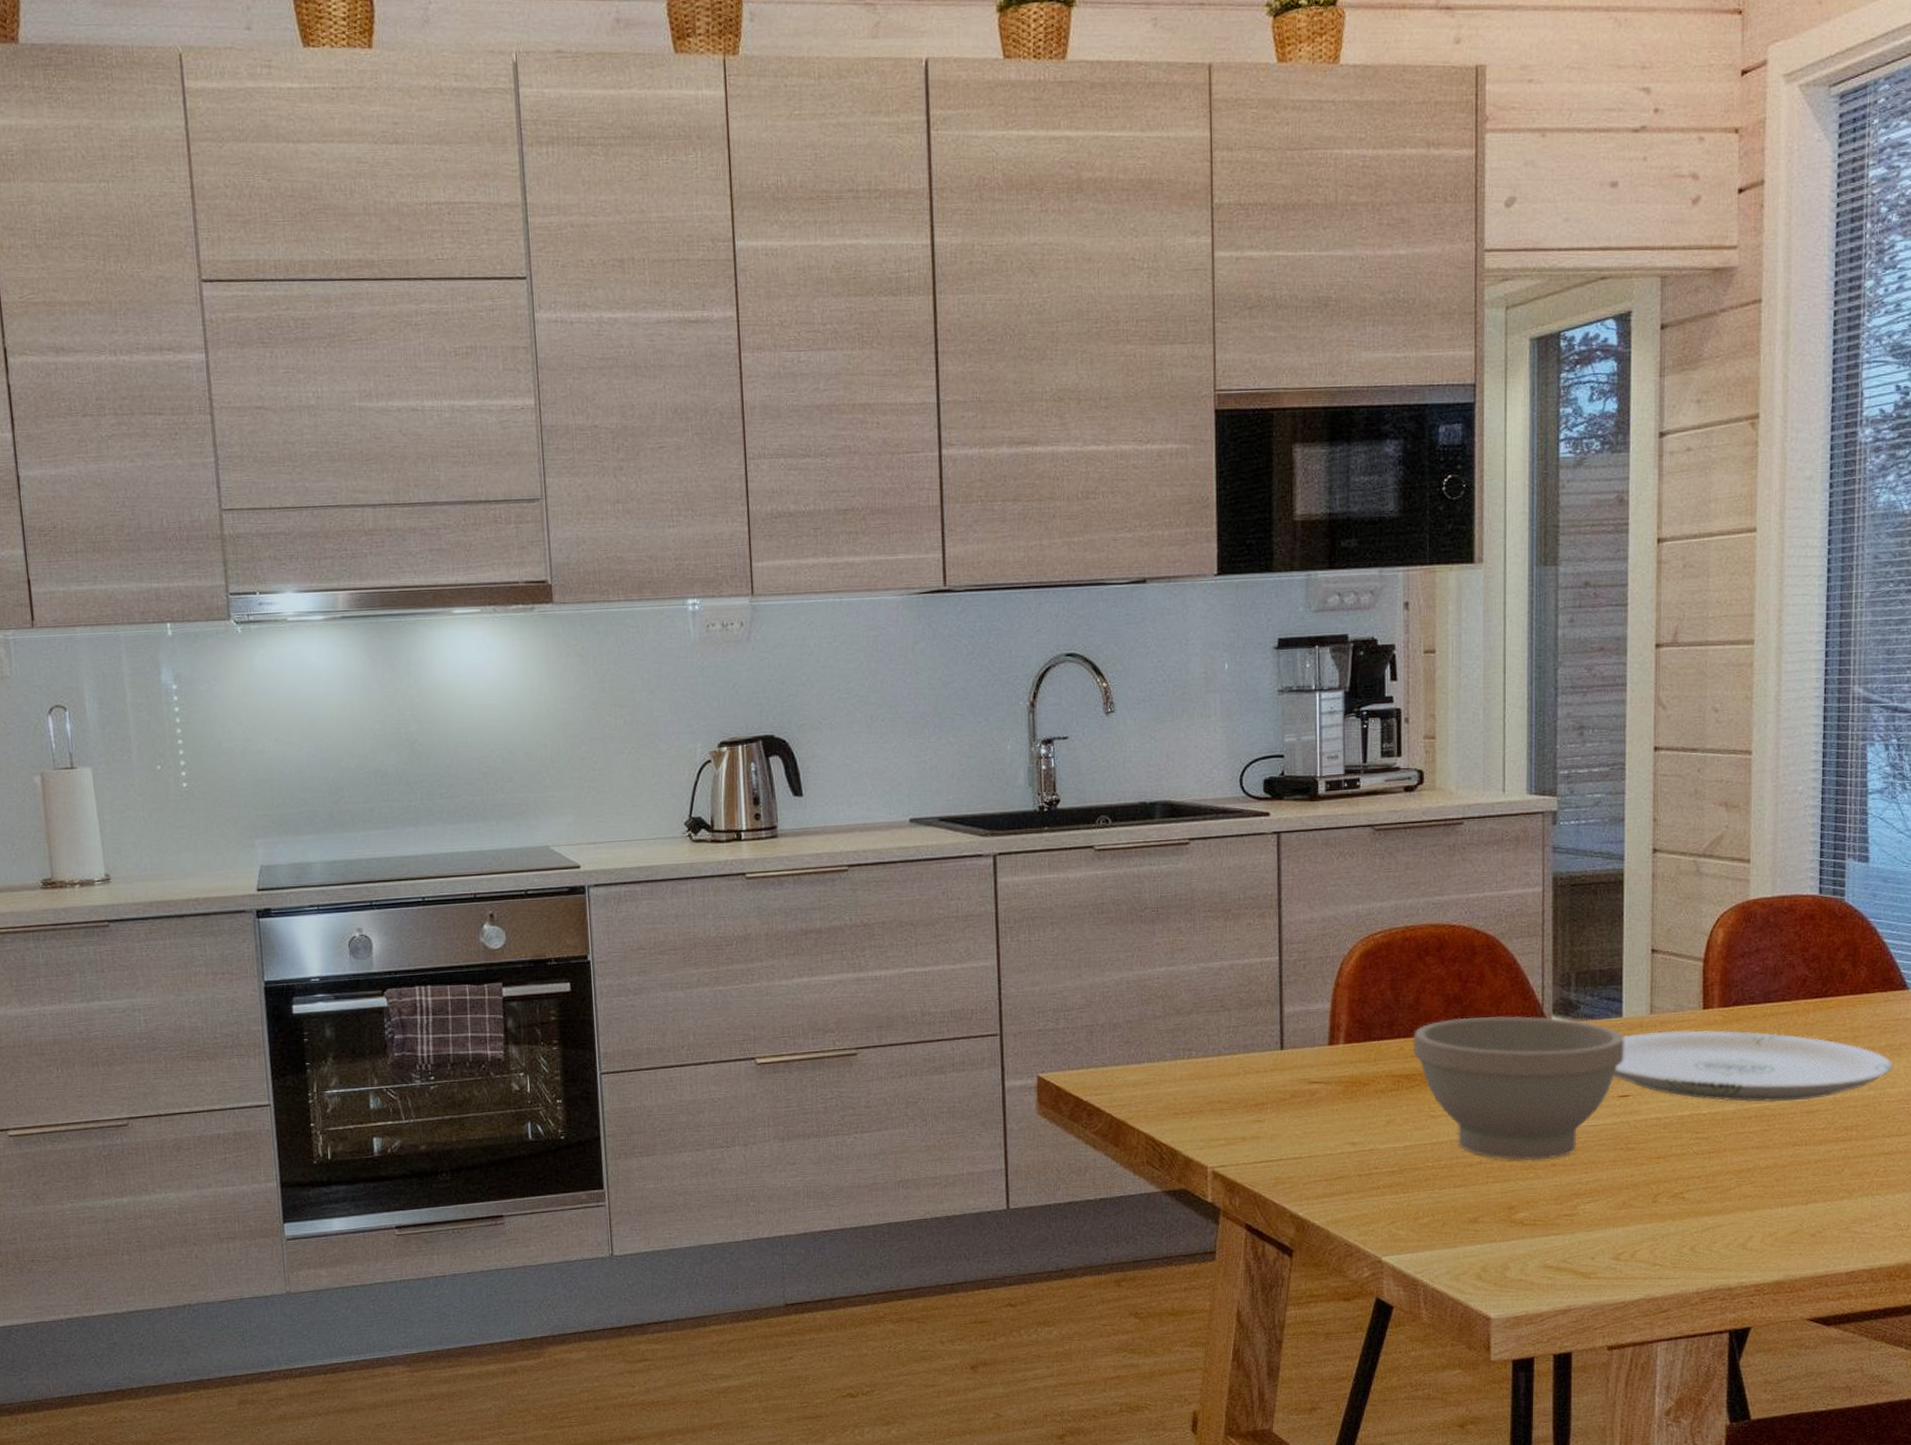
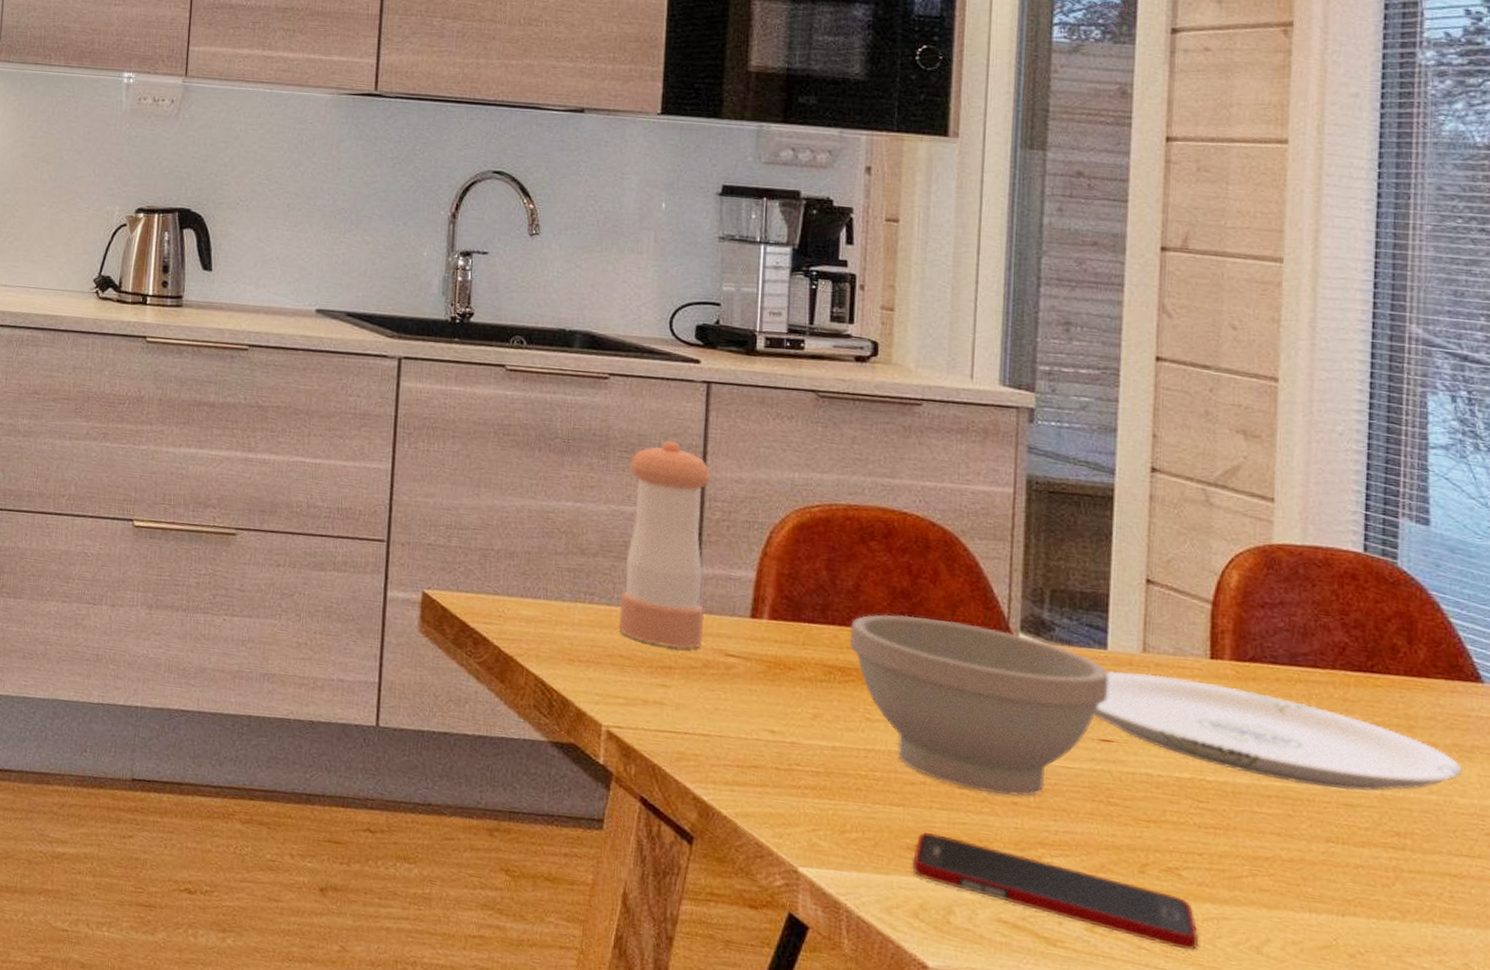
pepper shaker: none [1214,894,1289,1086] -> present [618,441,710,649]
cell phone: none [1474,1204,1700,1259] -> present [912,832,1200,951]

